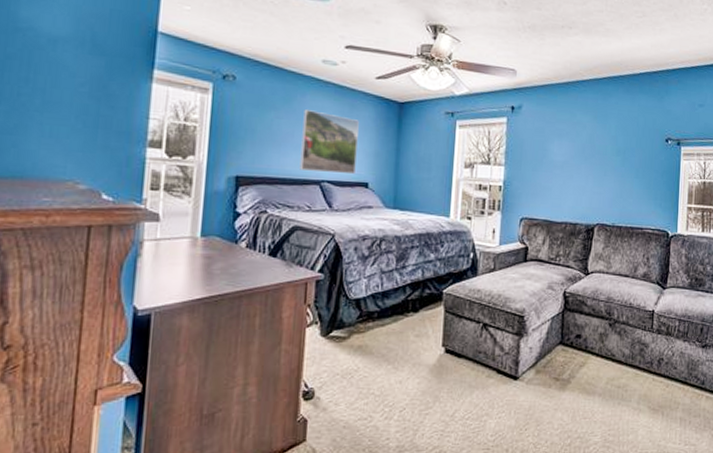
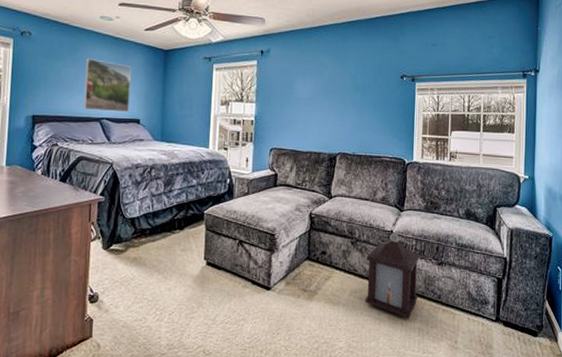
lantern: none [623,313,683,408] -> present [365,233,420,319]

